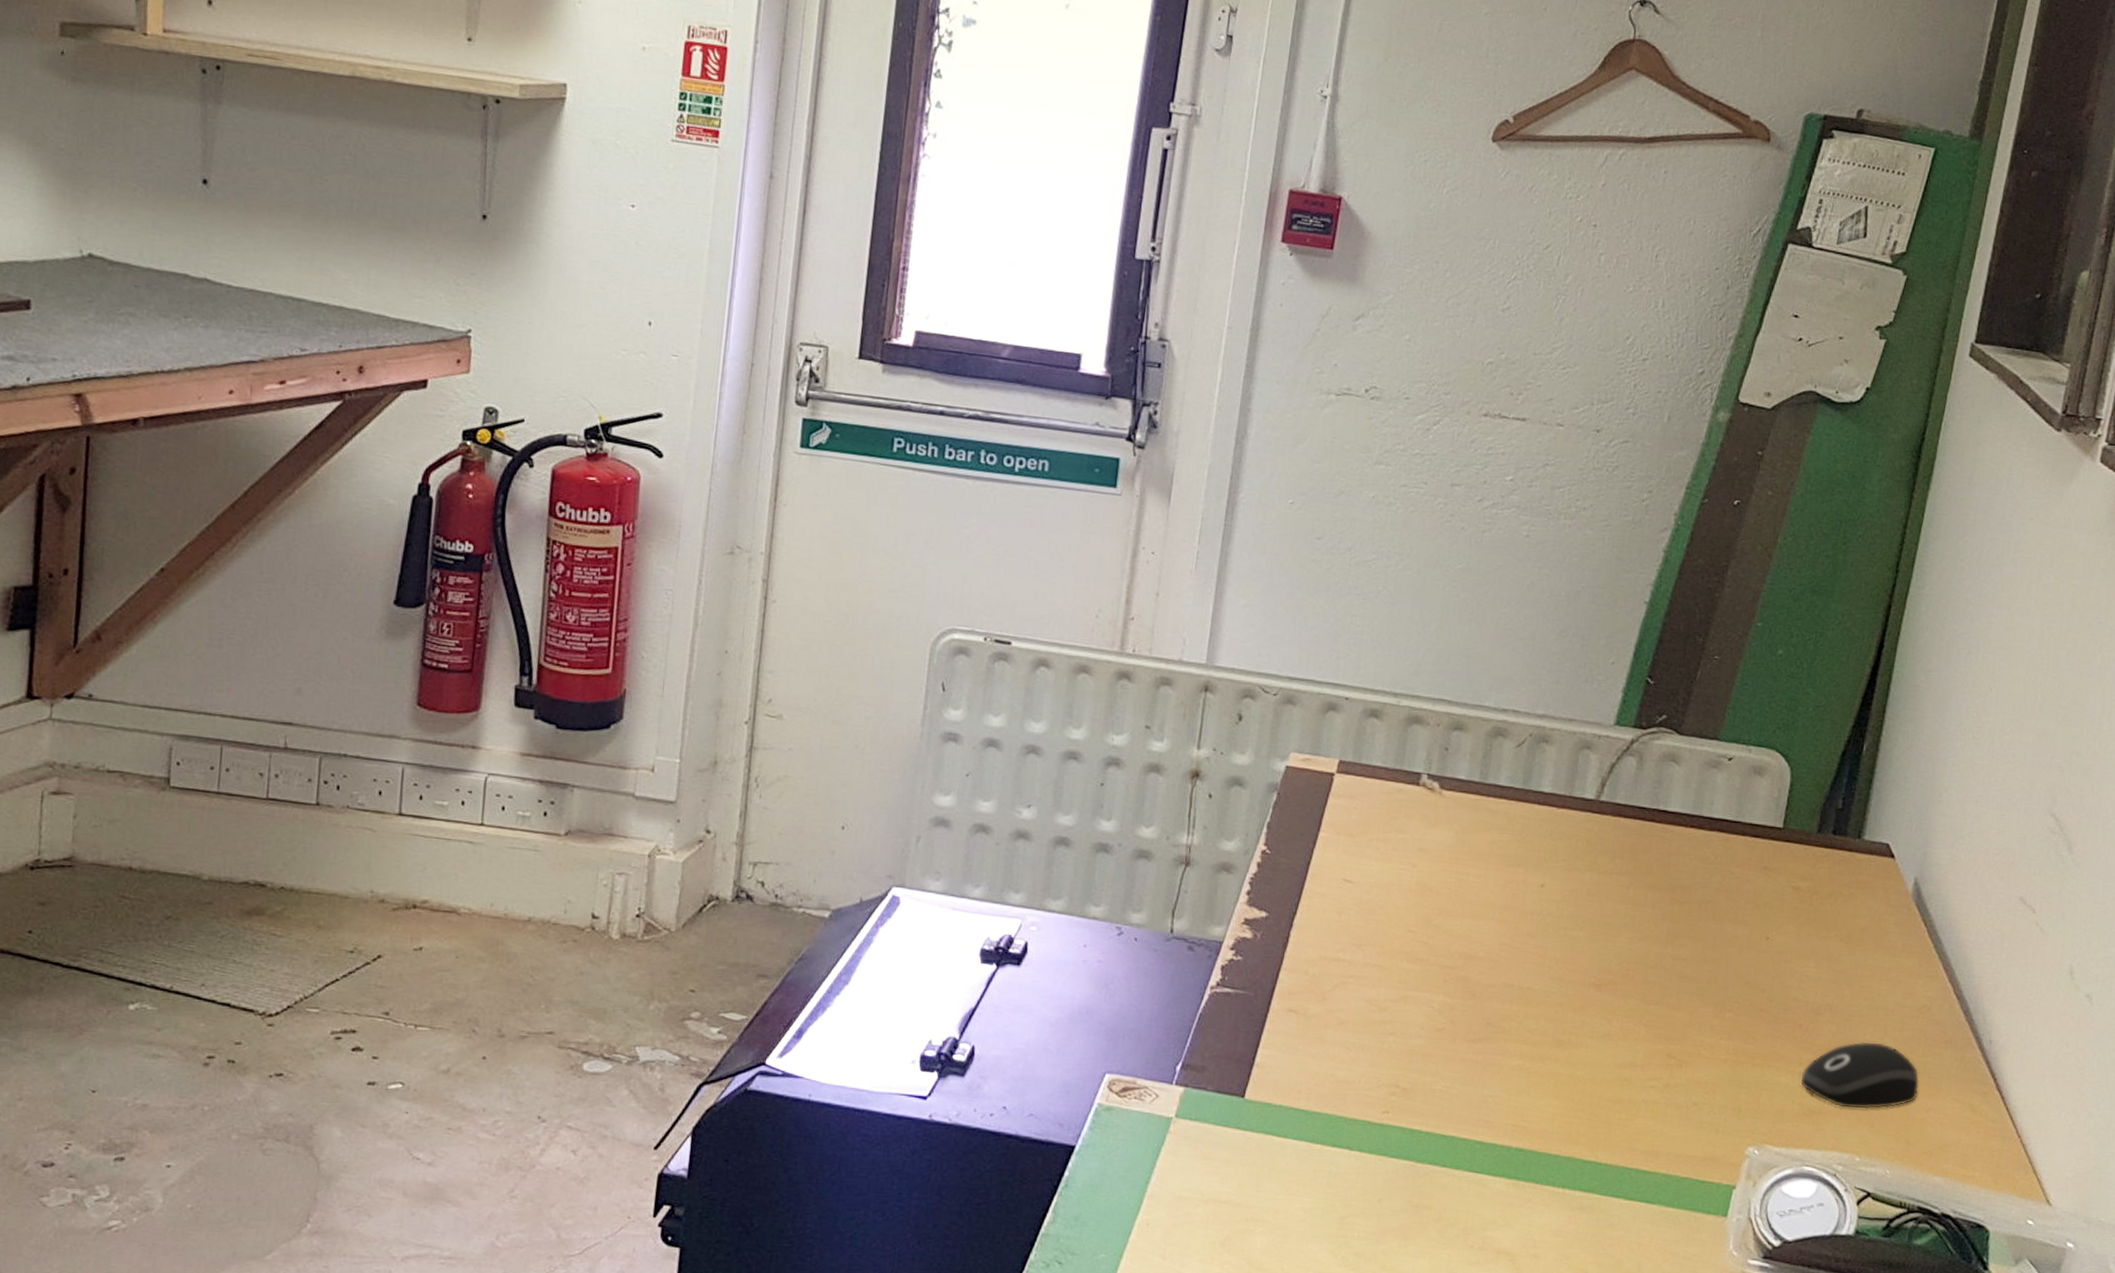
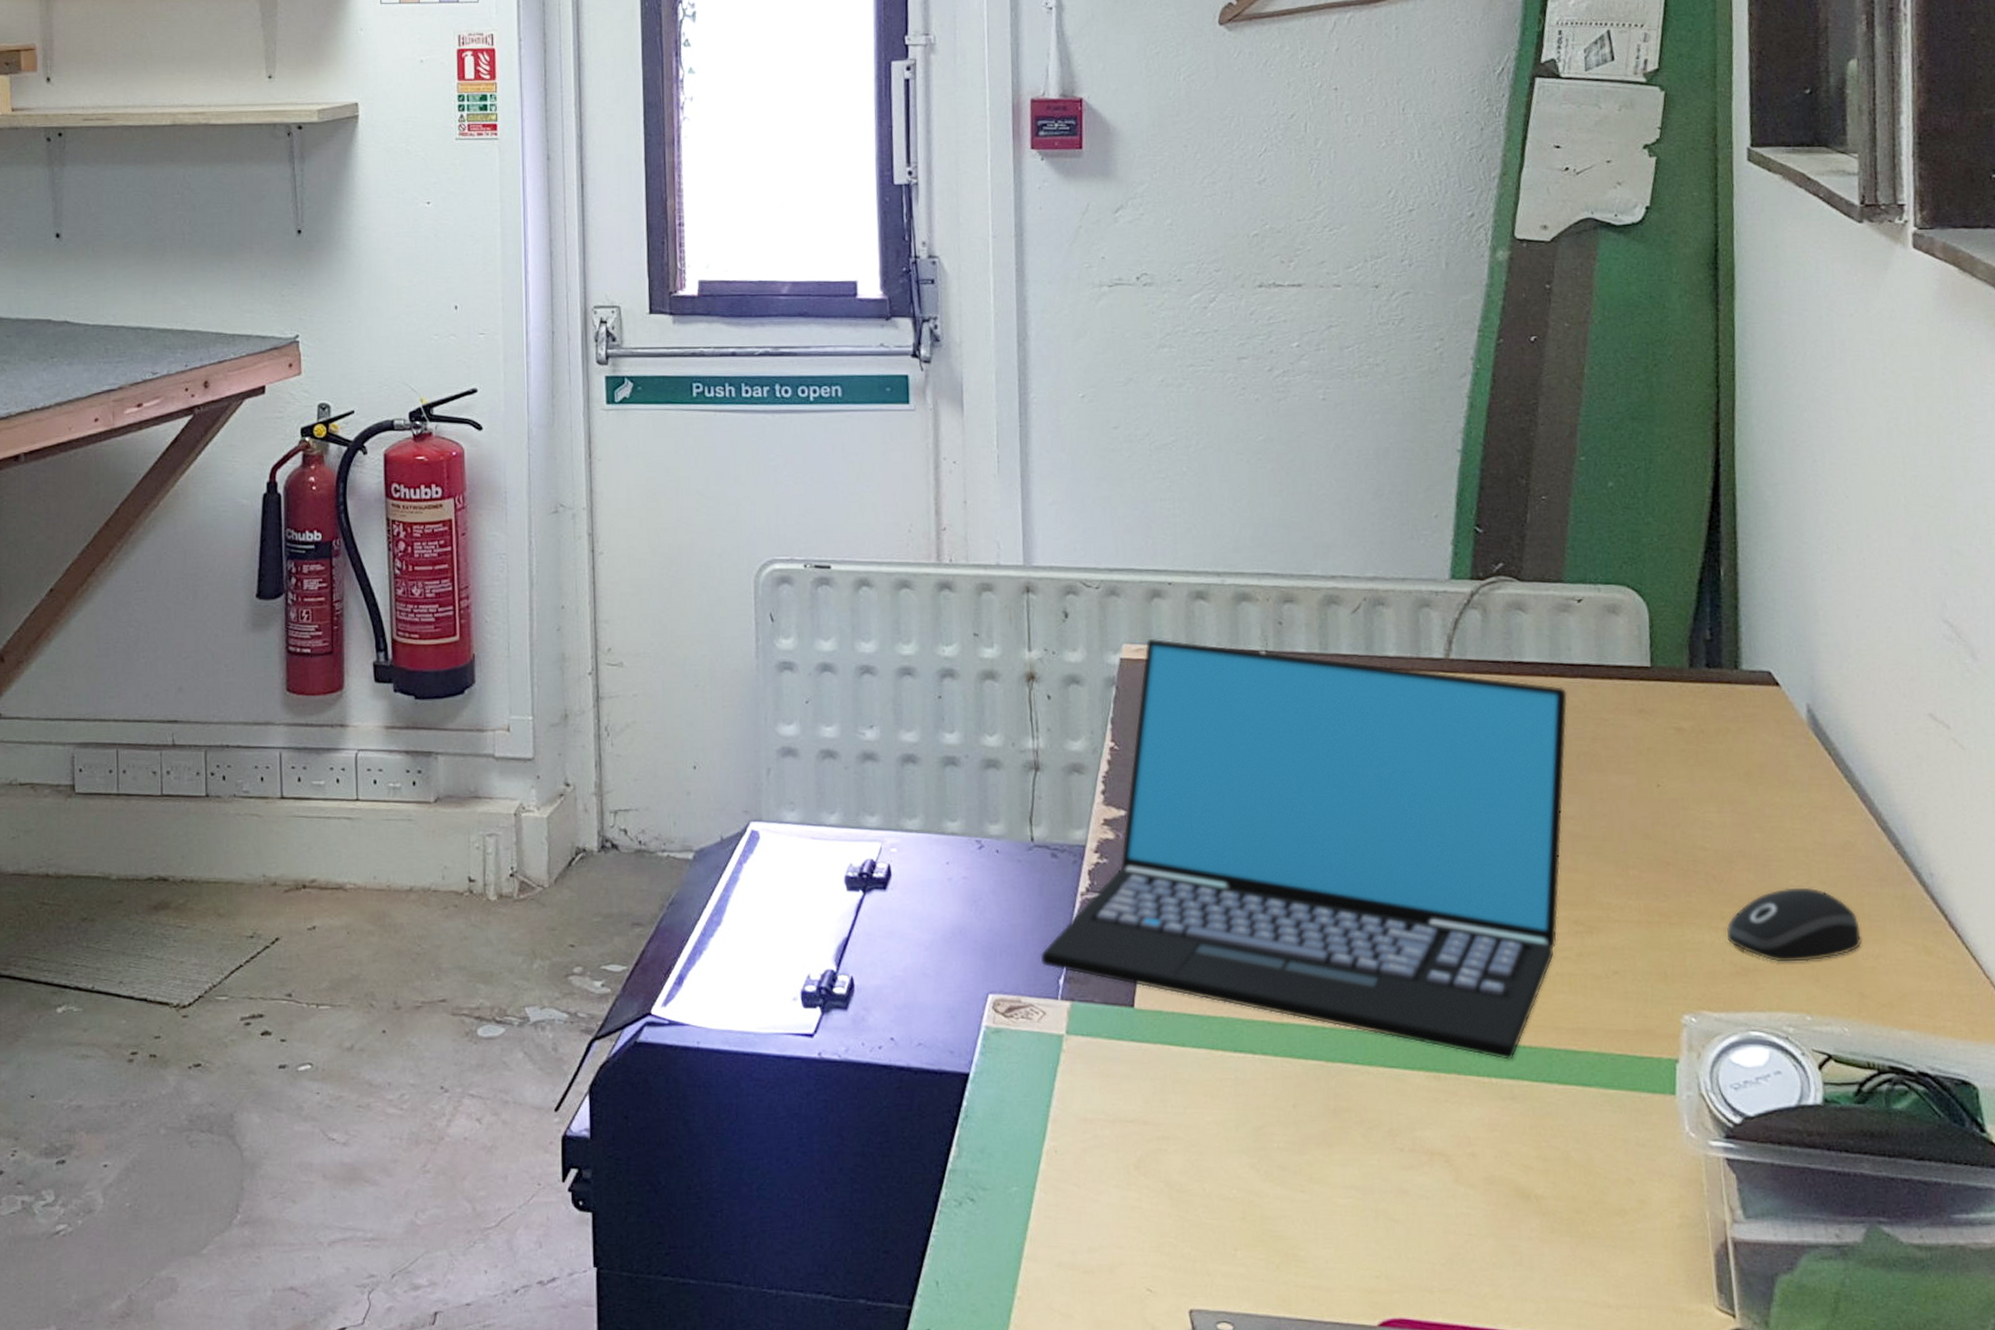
laptop: none [1161,750,1702,1174] -> present [1040,639,1568,1060]

